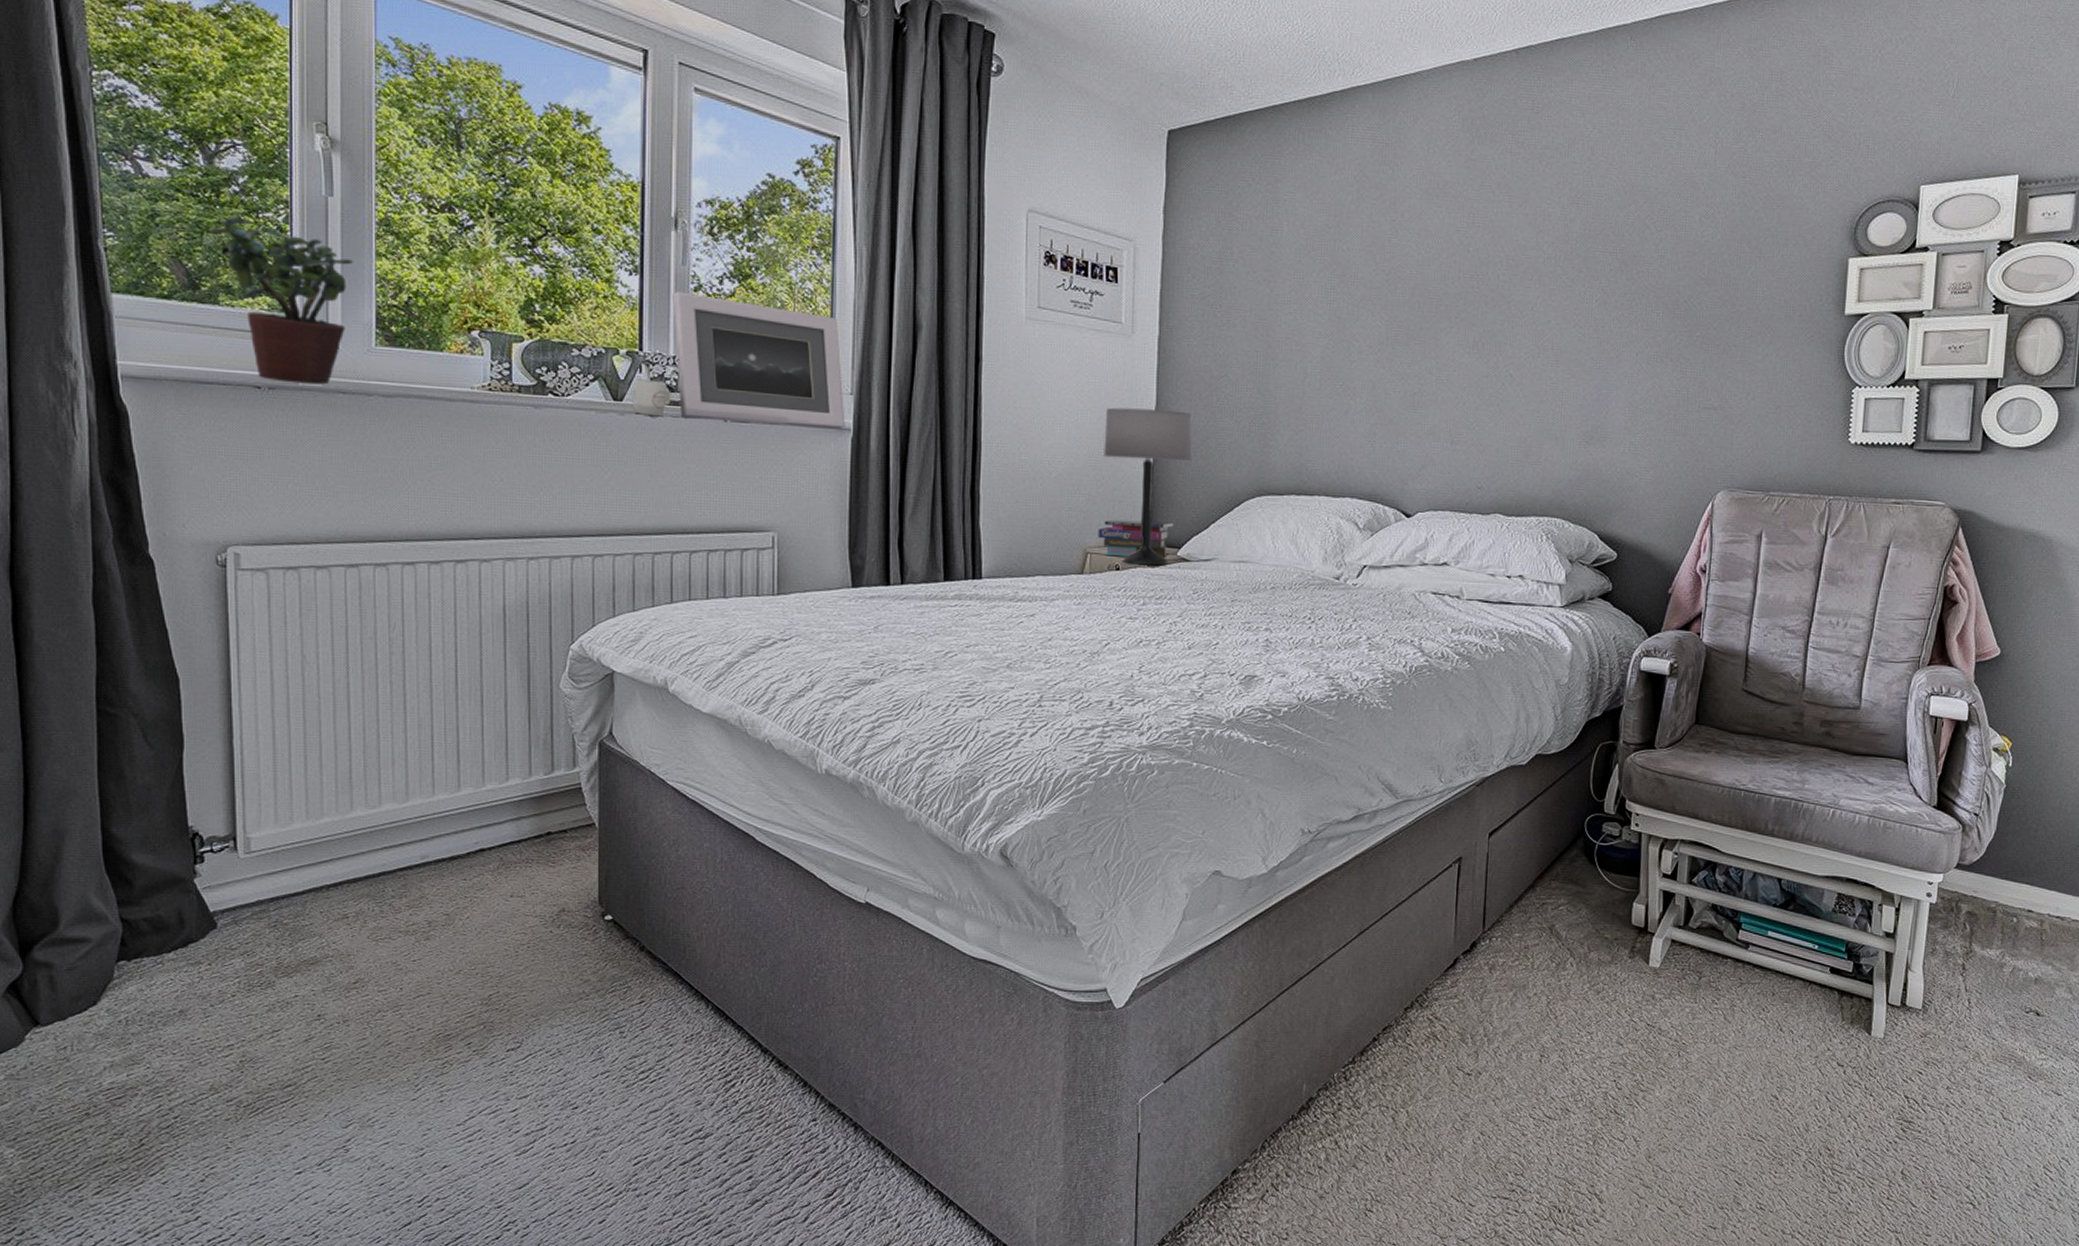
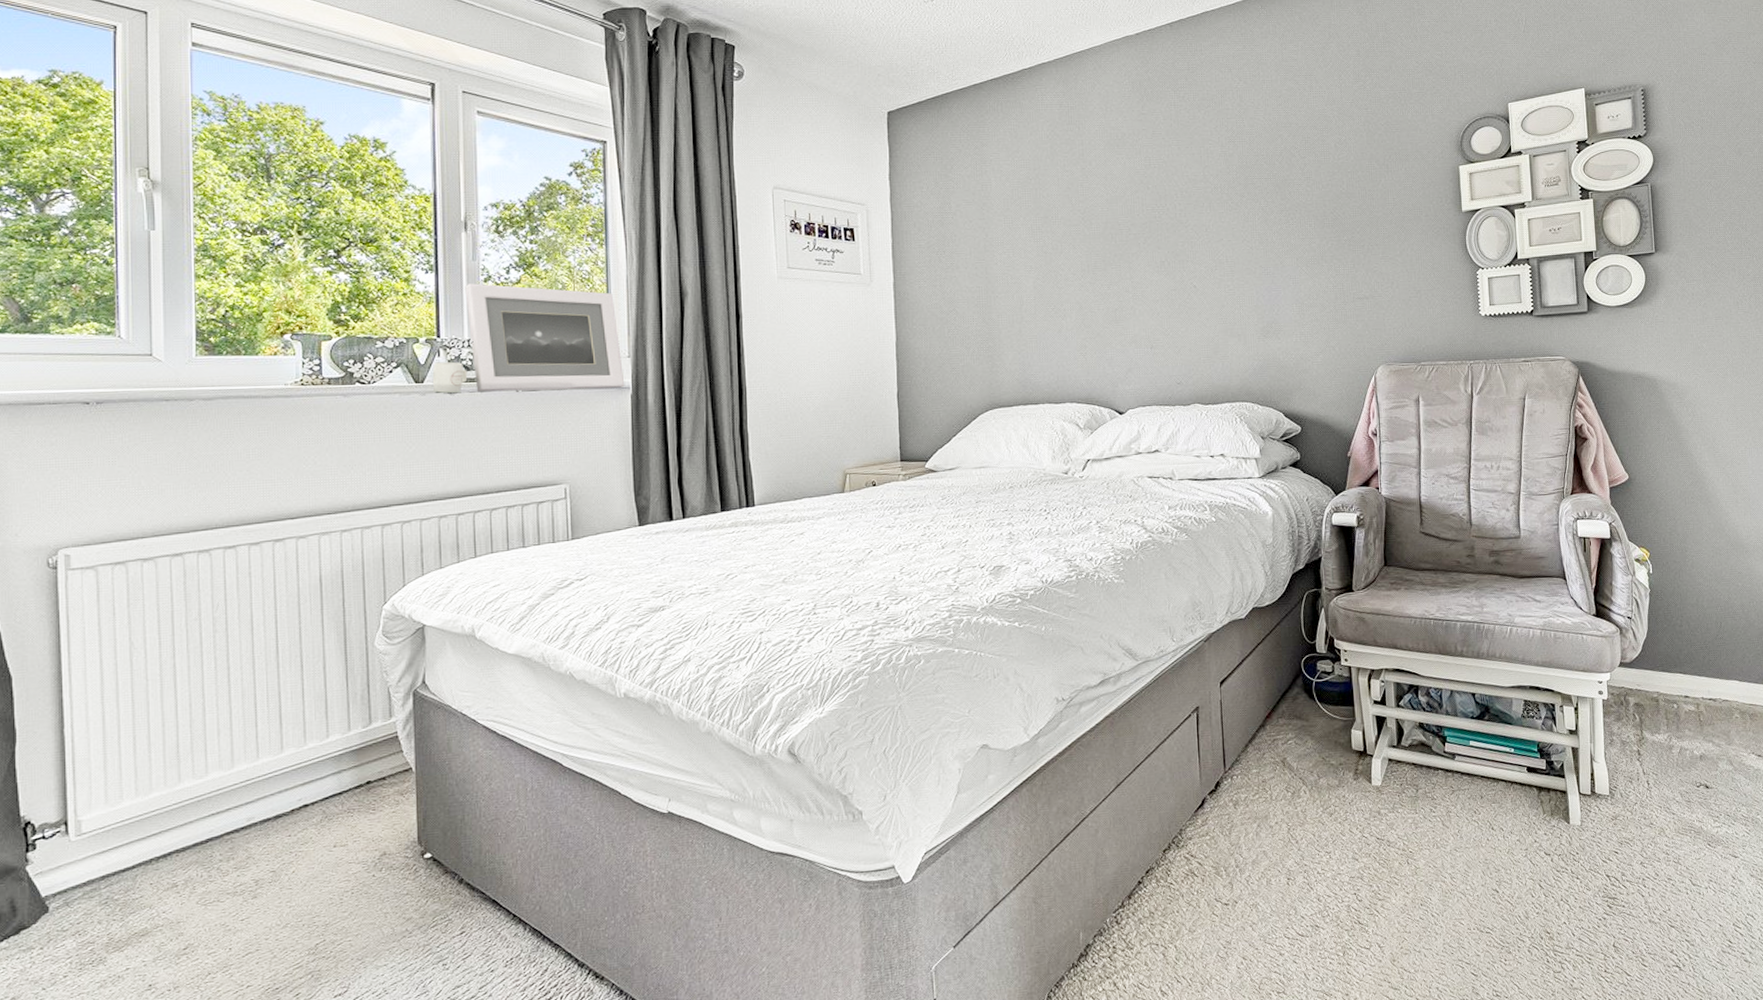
potted plant: present [209,215,354,385] -> none [41,254,175,397]
books: present [1098,519,1175,558] -> none [854,440,921,475]
table lamp: present [1104,407,1192,567] -> none [853,343,931,481]

